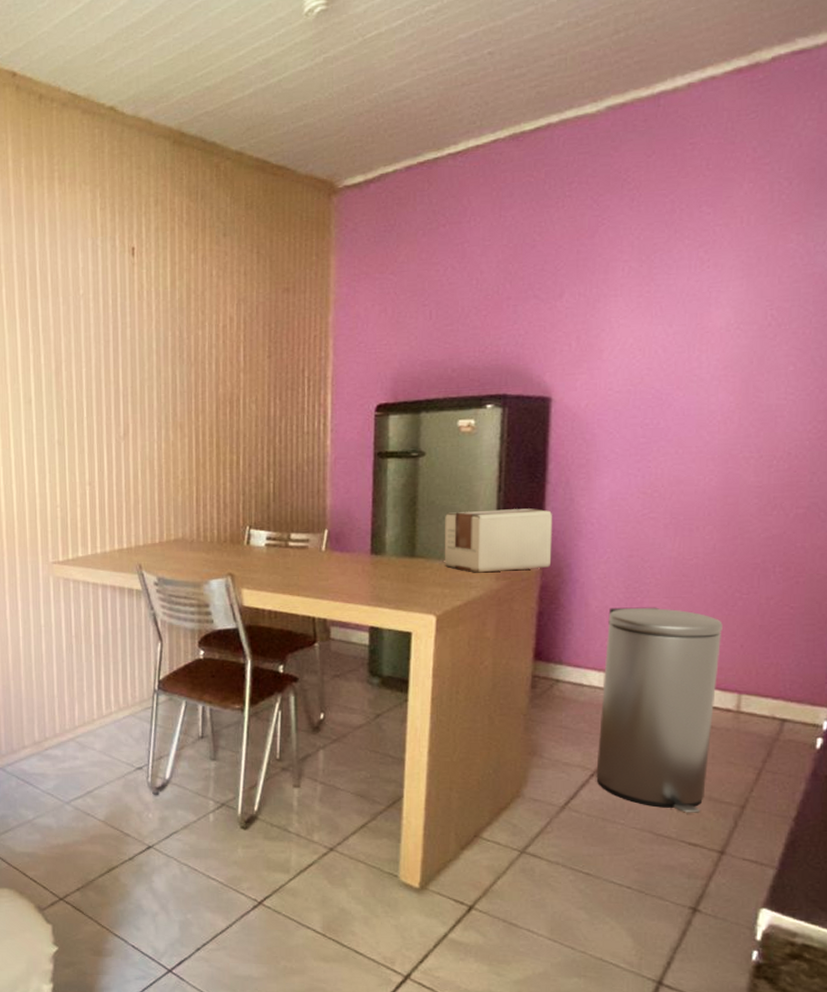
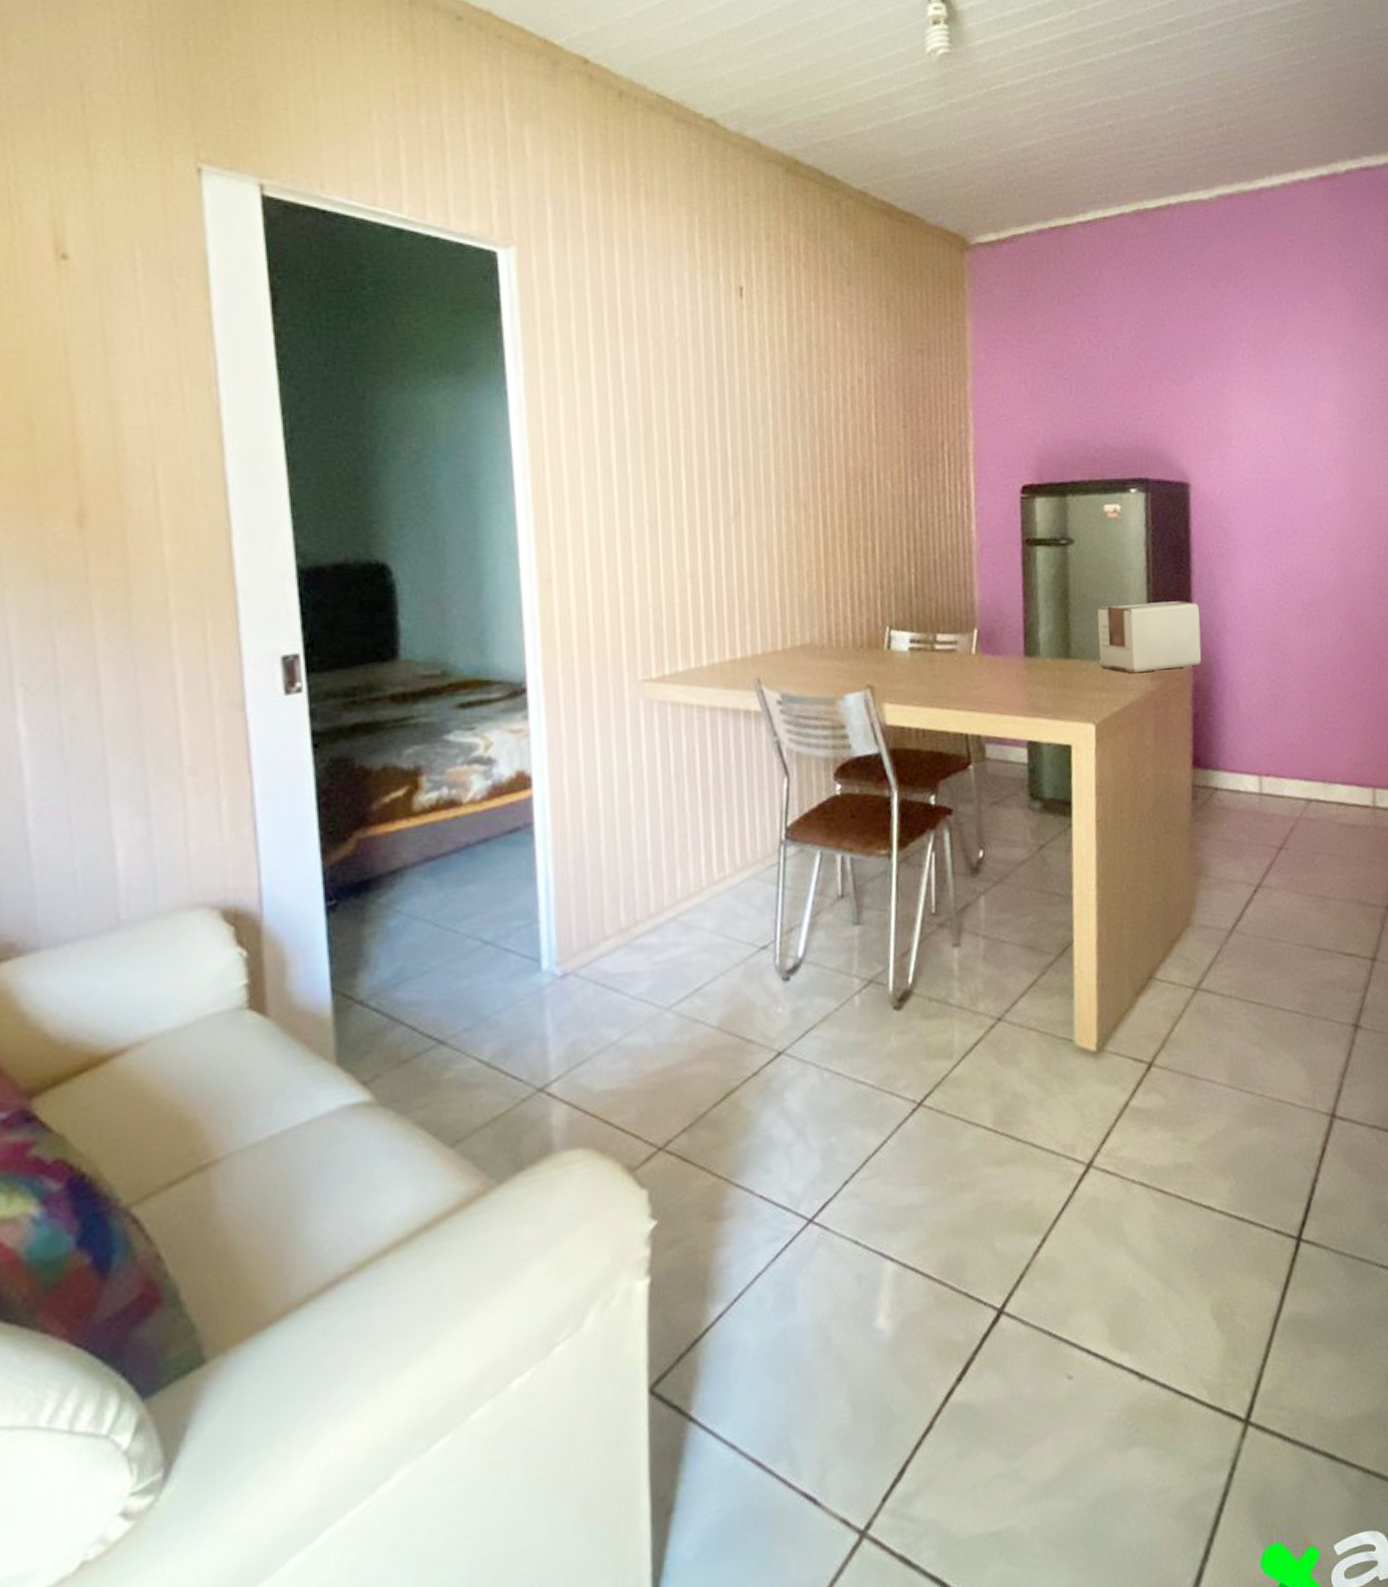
pedal bin: present [596,607,723,814] -> none [1257,702,1355,922]

